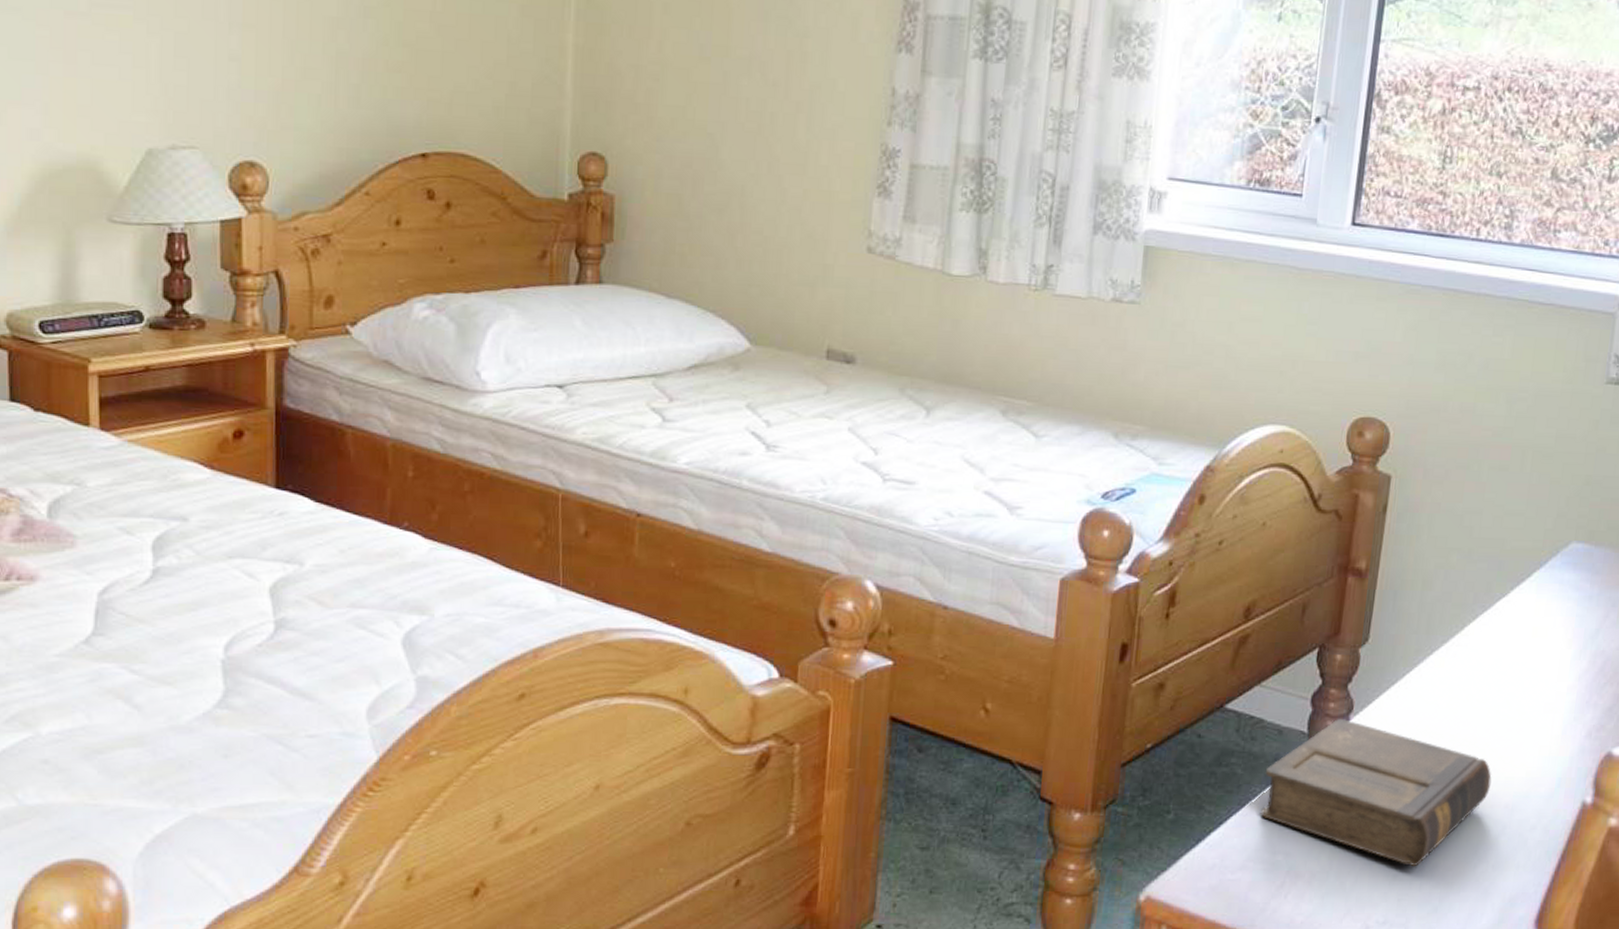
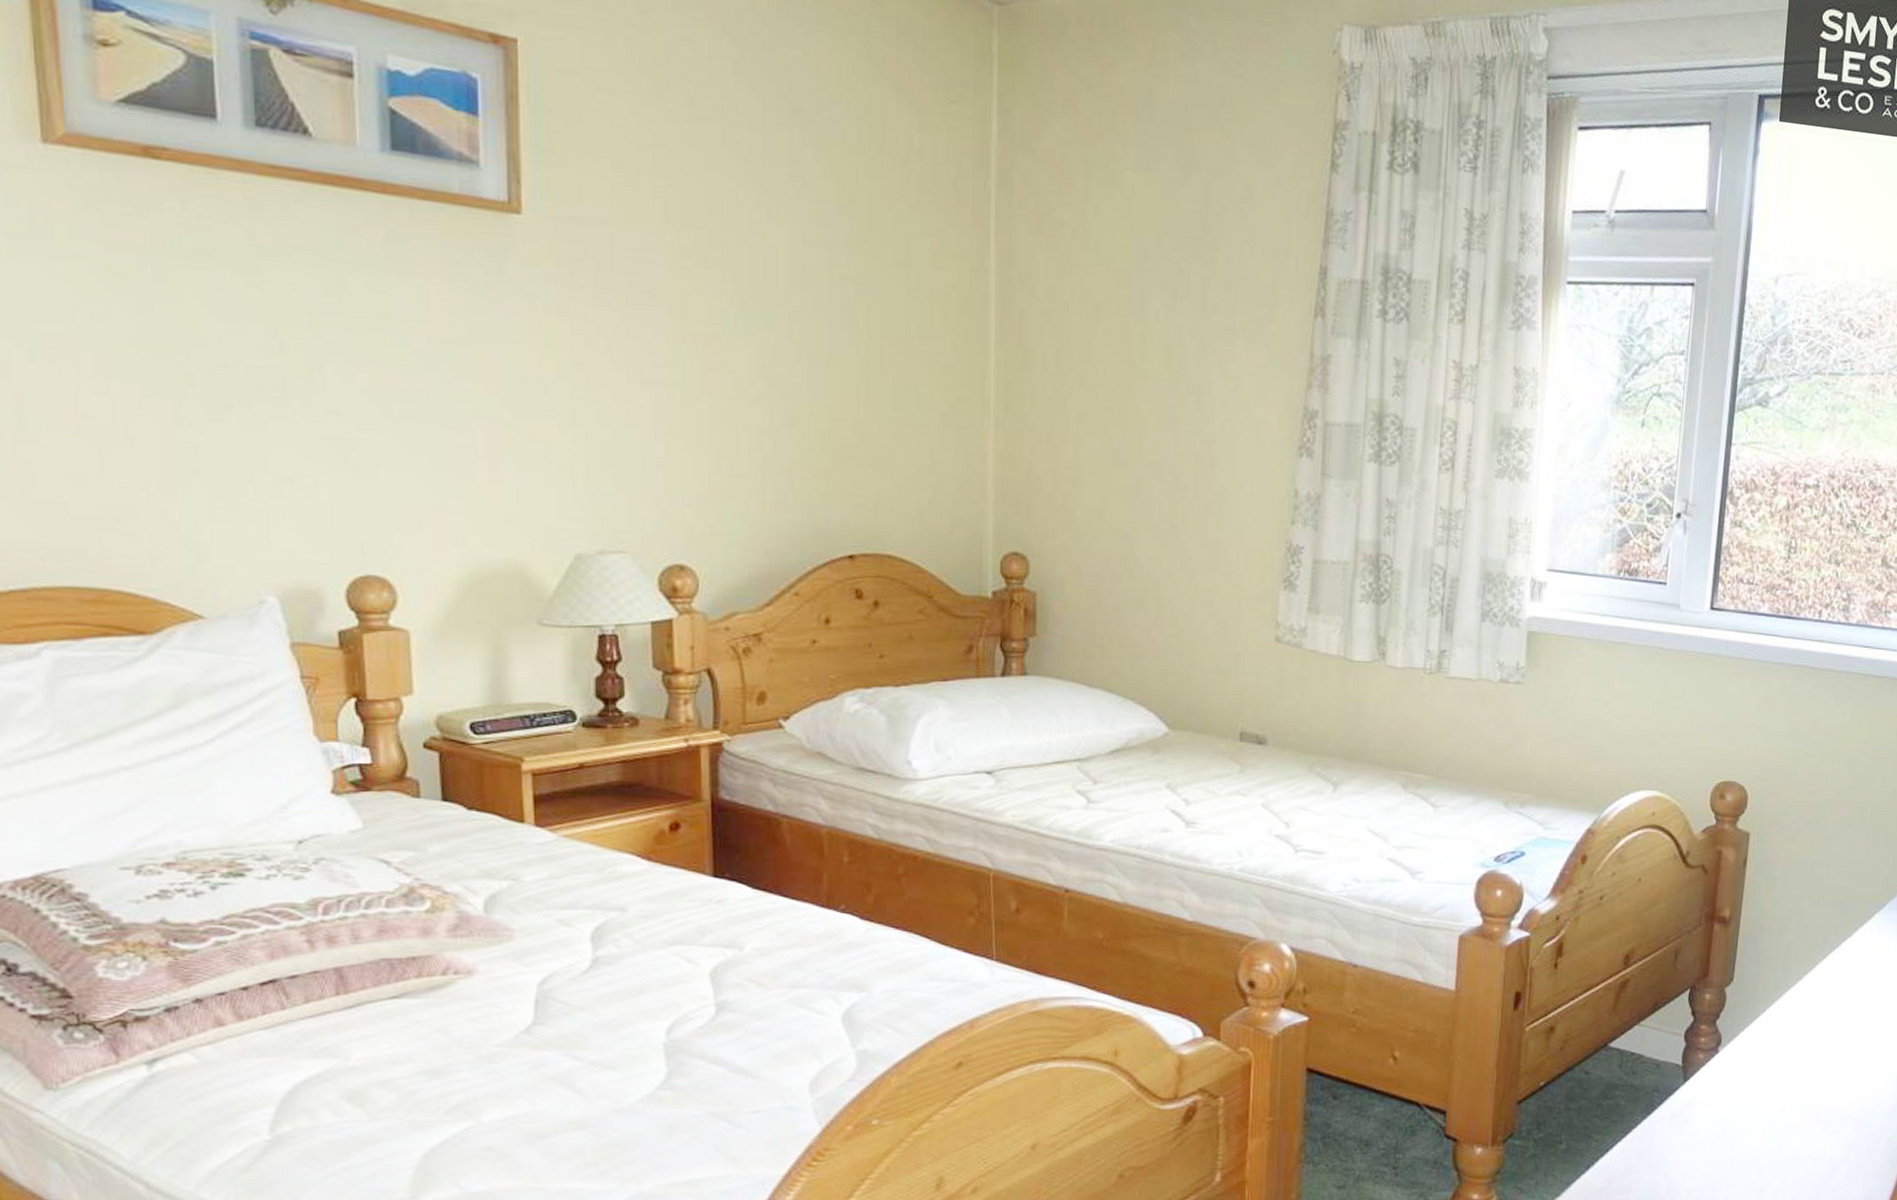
book: present [1261,719,1492,867] -> none [1642,1052,1843,1181]

